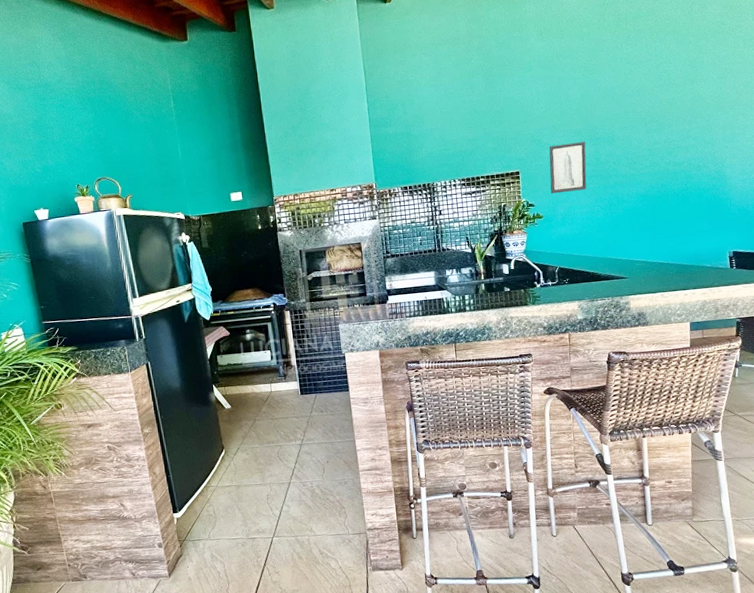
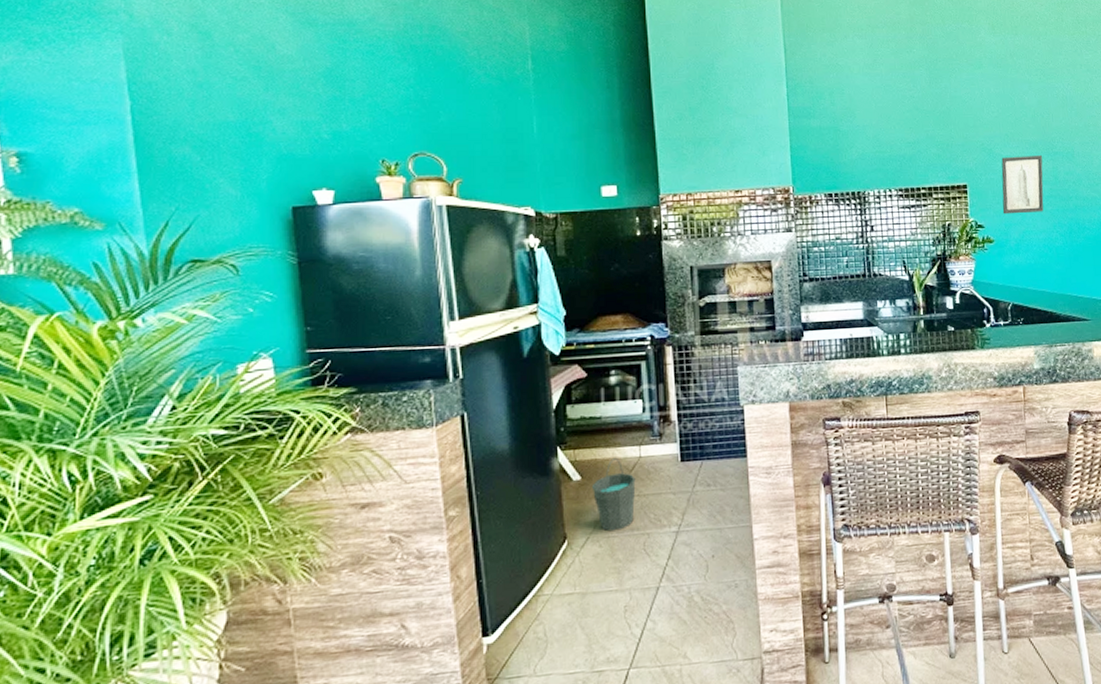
bucket: none [238,392,270,444] -> present [591,457,636,532]

